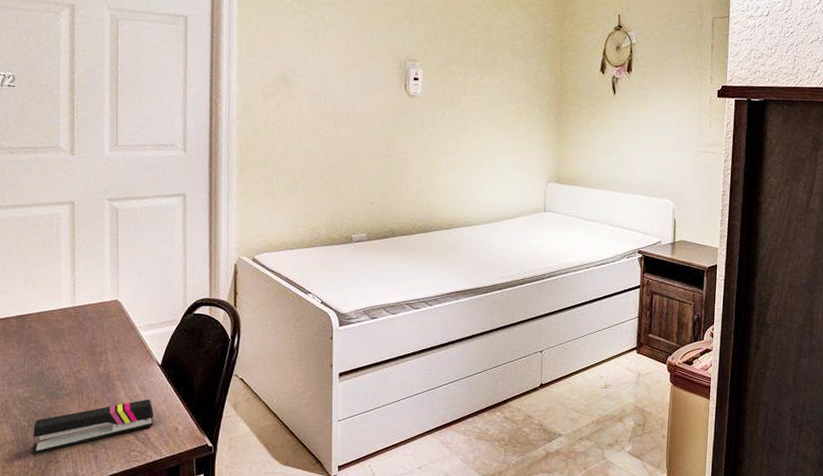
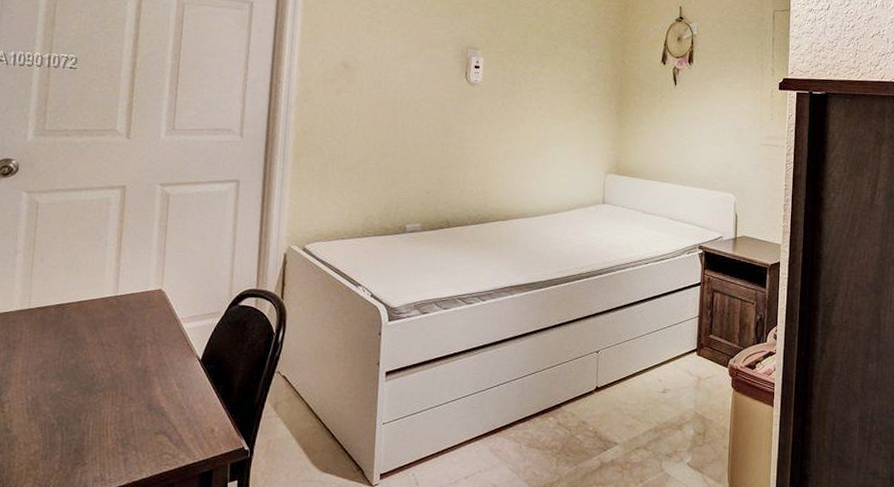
stapler: present [32,399,154,455] -> none [59,396,190,456]

